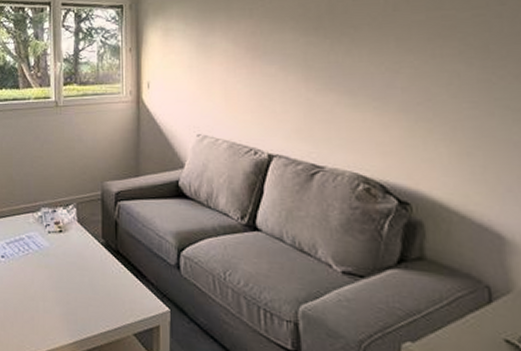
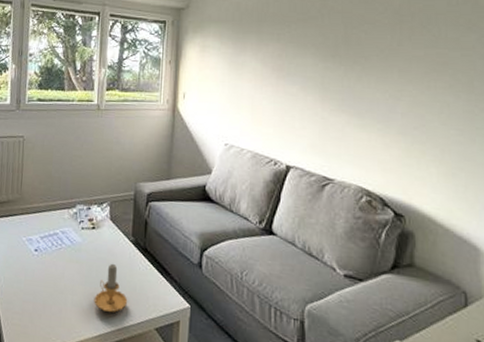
candle: none [66,267,103,318] -> present [94,263,128,312]

